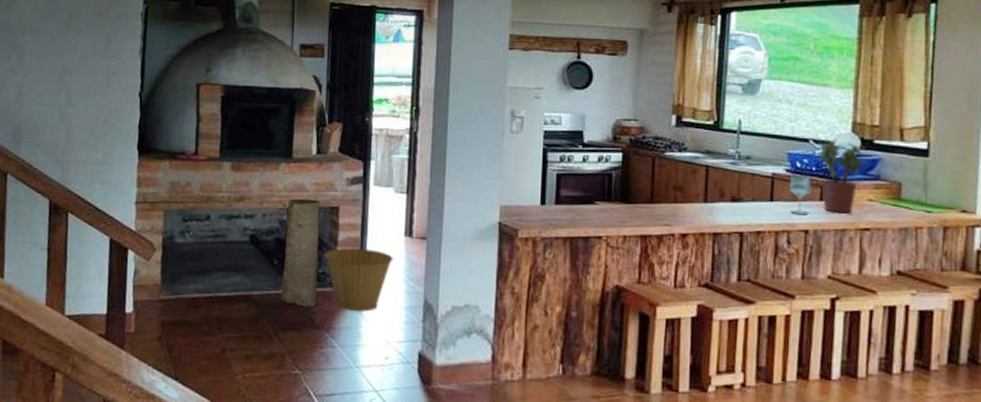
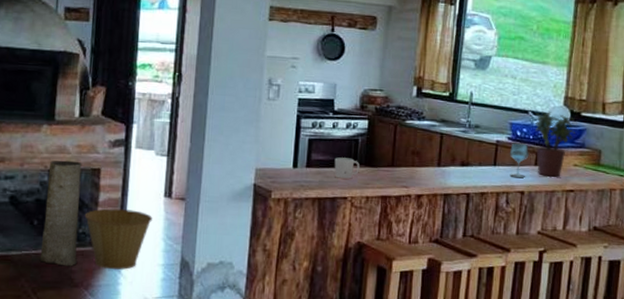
mug: none [586,193,614,218] -> present [334,157,360,180]

